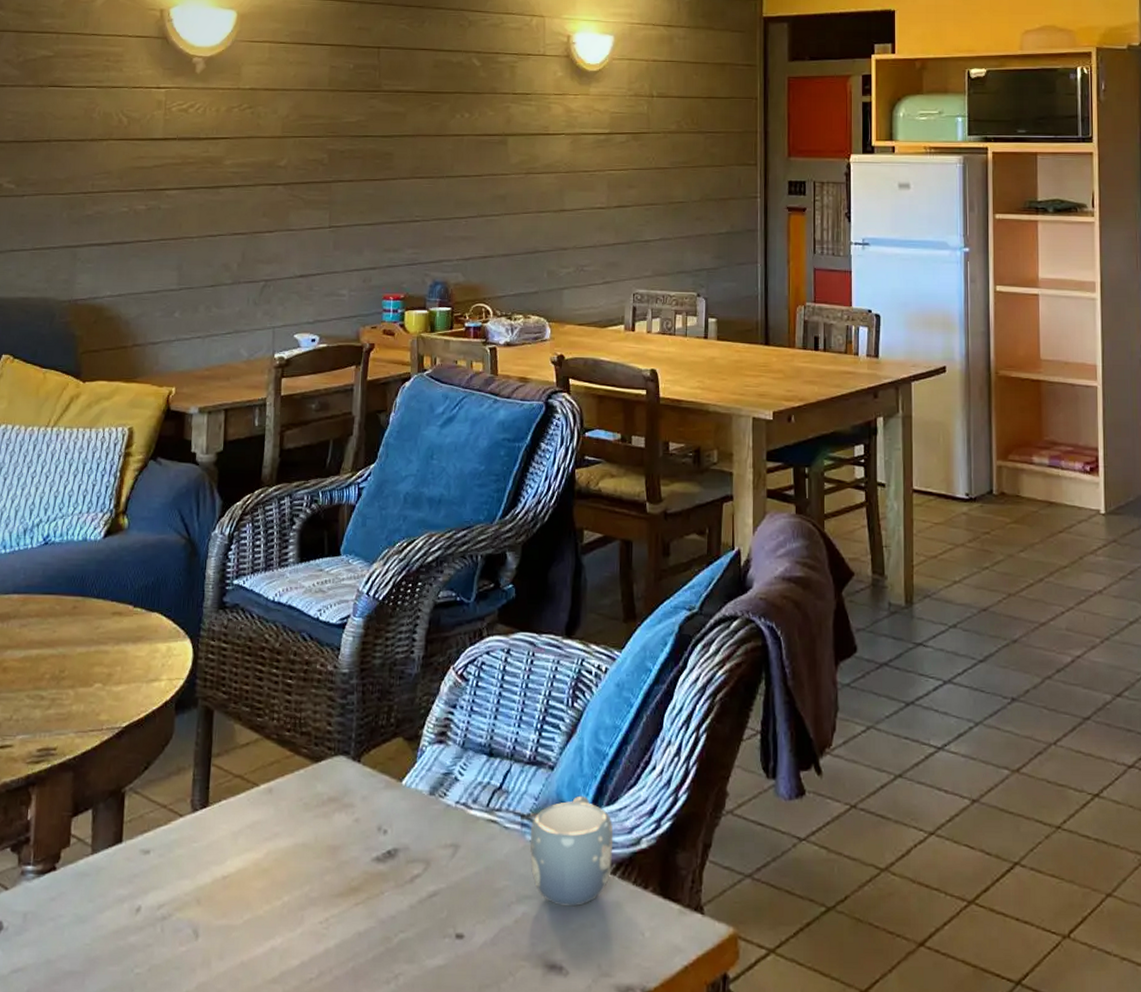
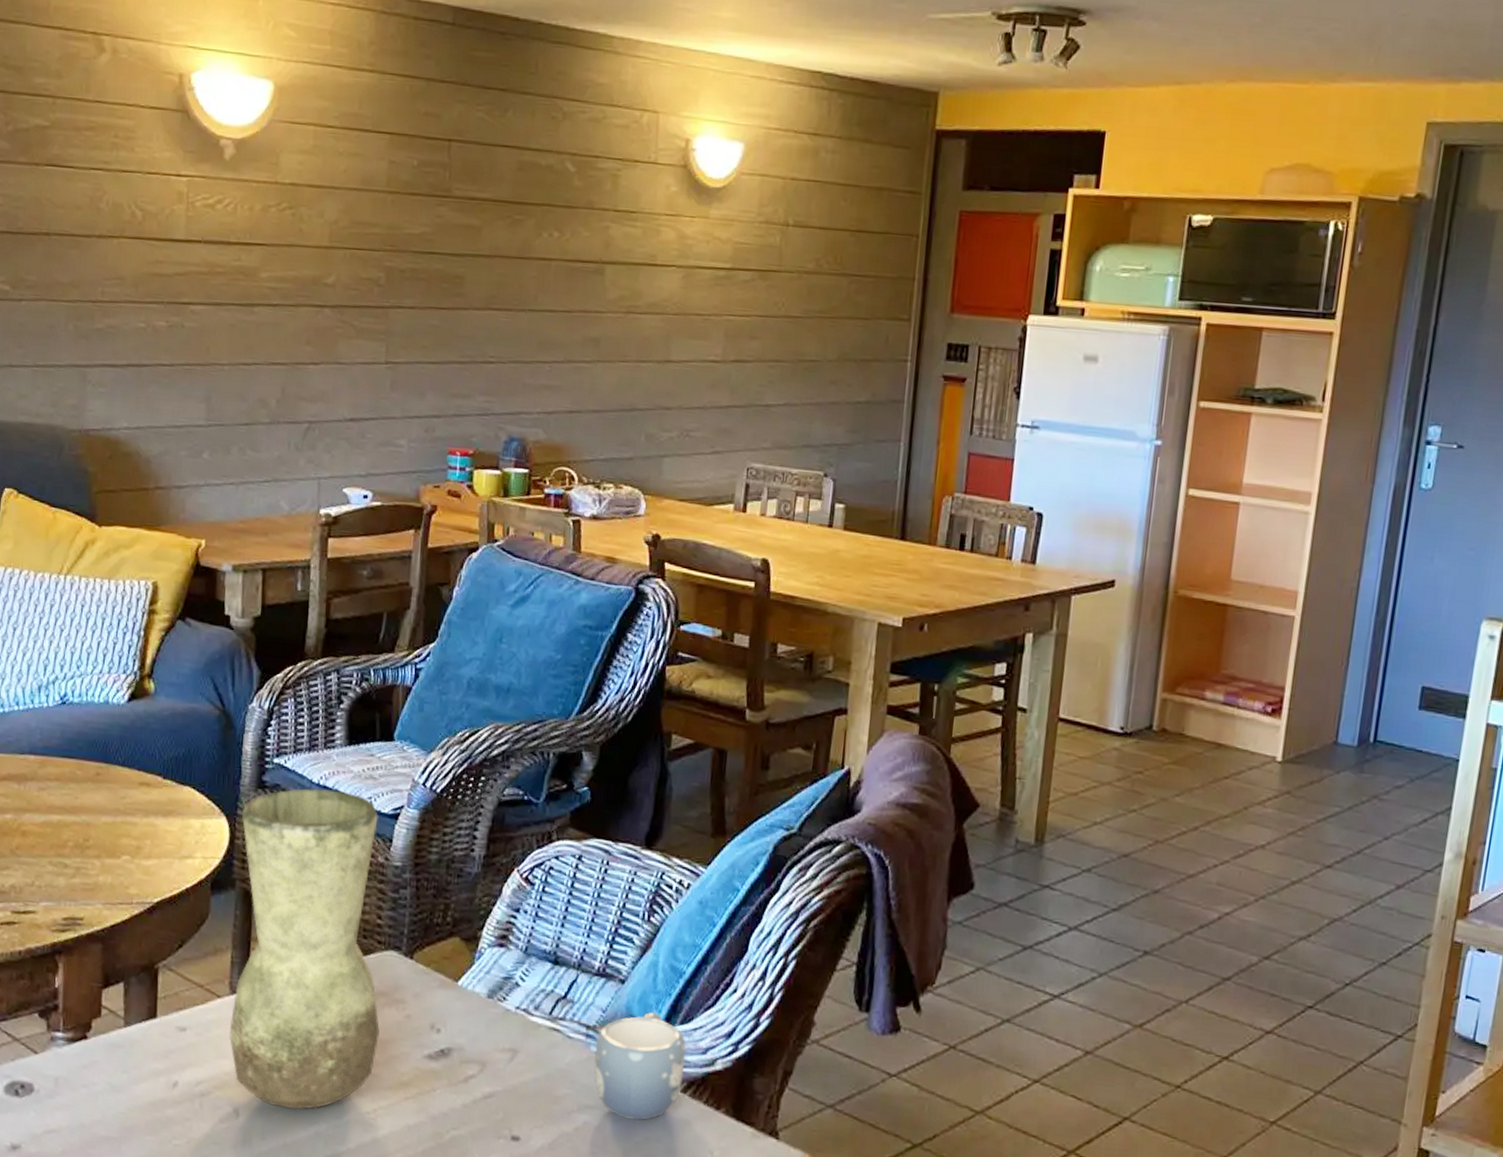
vase: none [190,605,331,925] -> present [229,788,380,1110]

